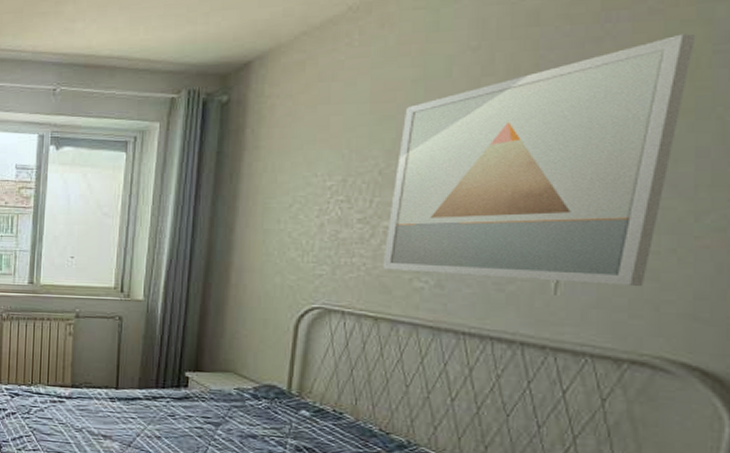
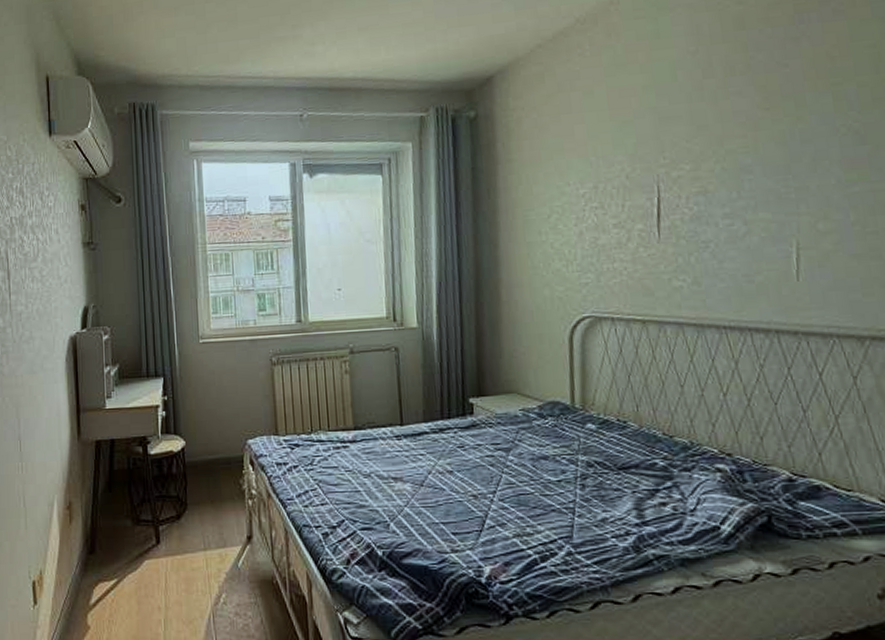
wall art: present [382,33,696,287] -> none [641,31,875,272]

